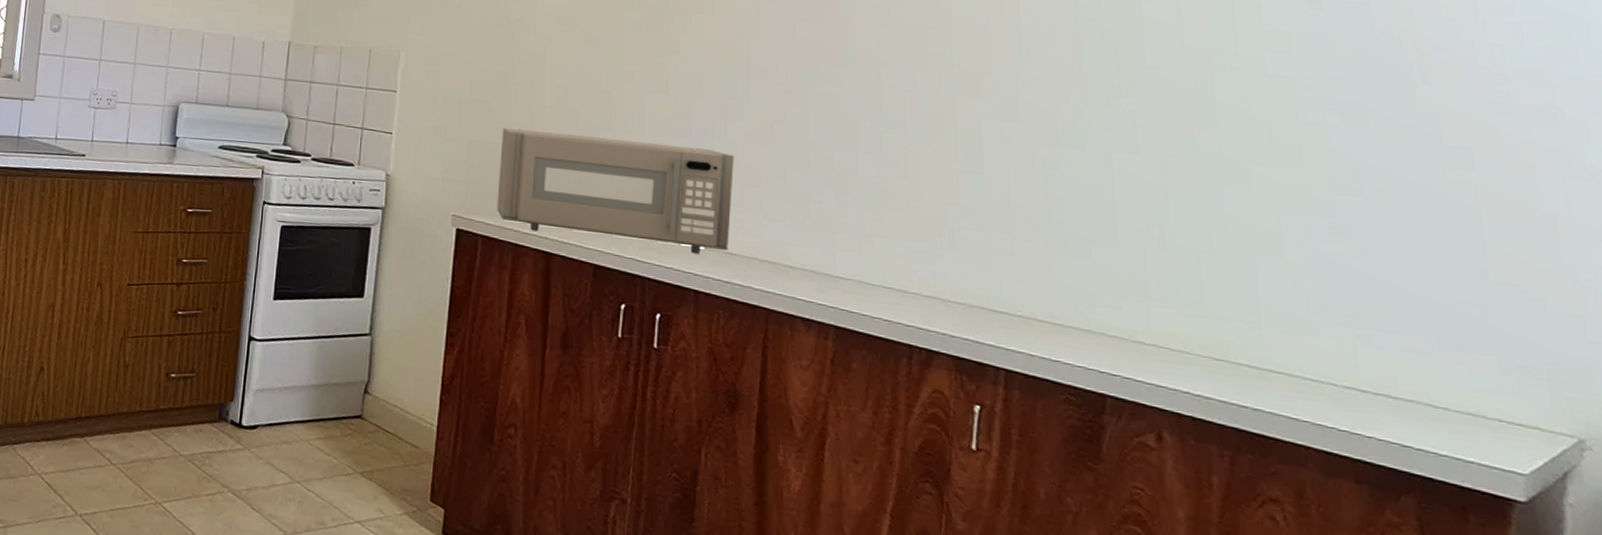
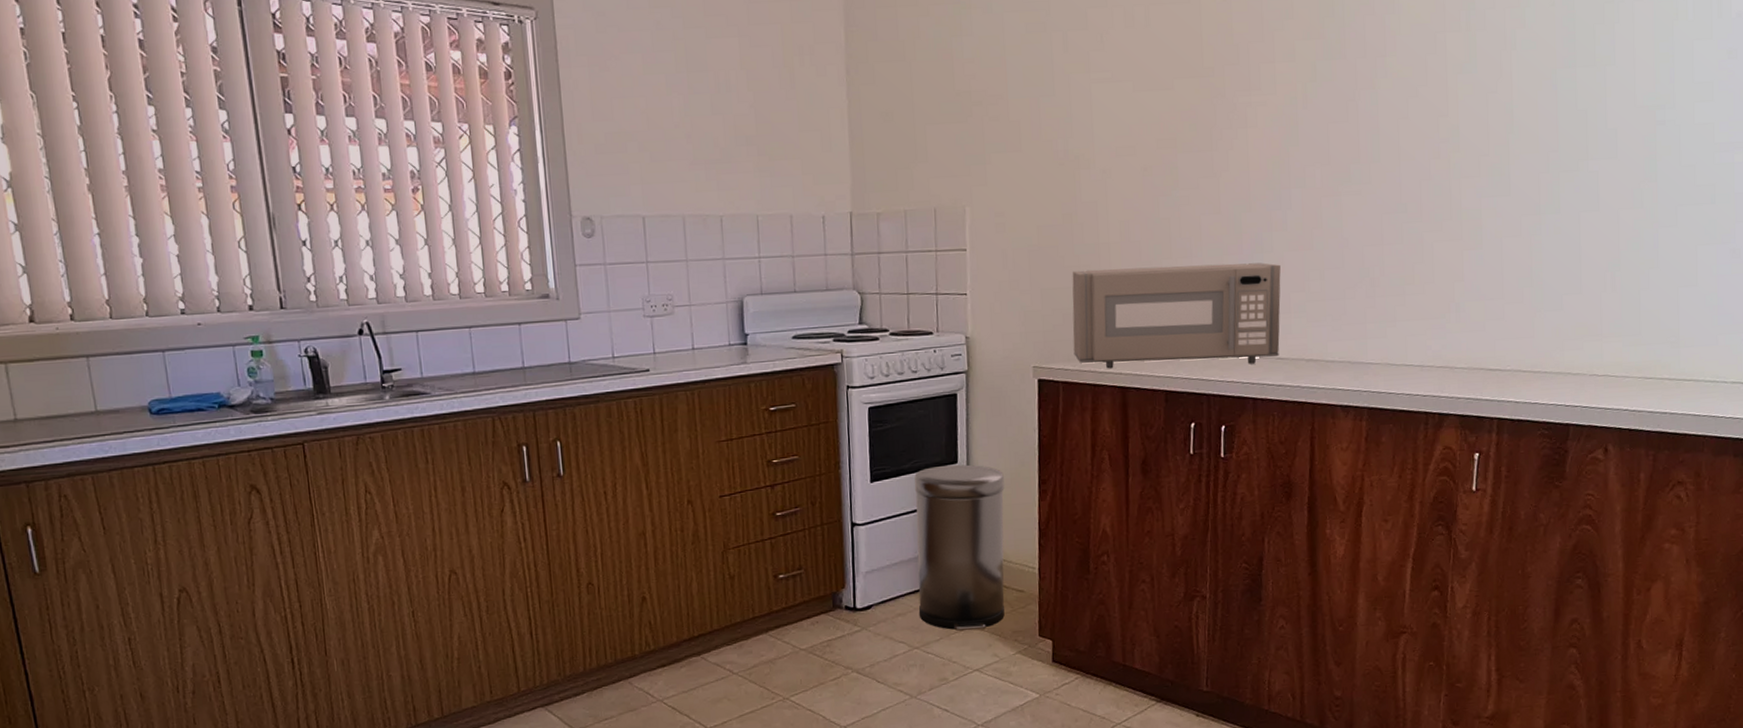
pedal bin: none [304,296,410,479] -> present [914,464,1005,631]

